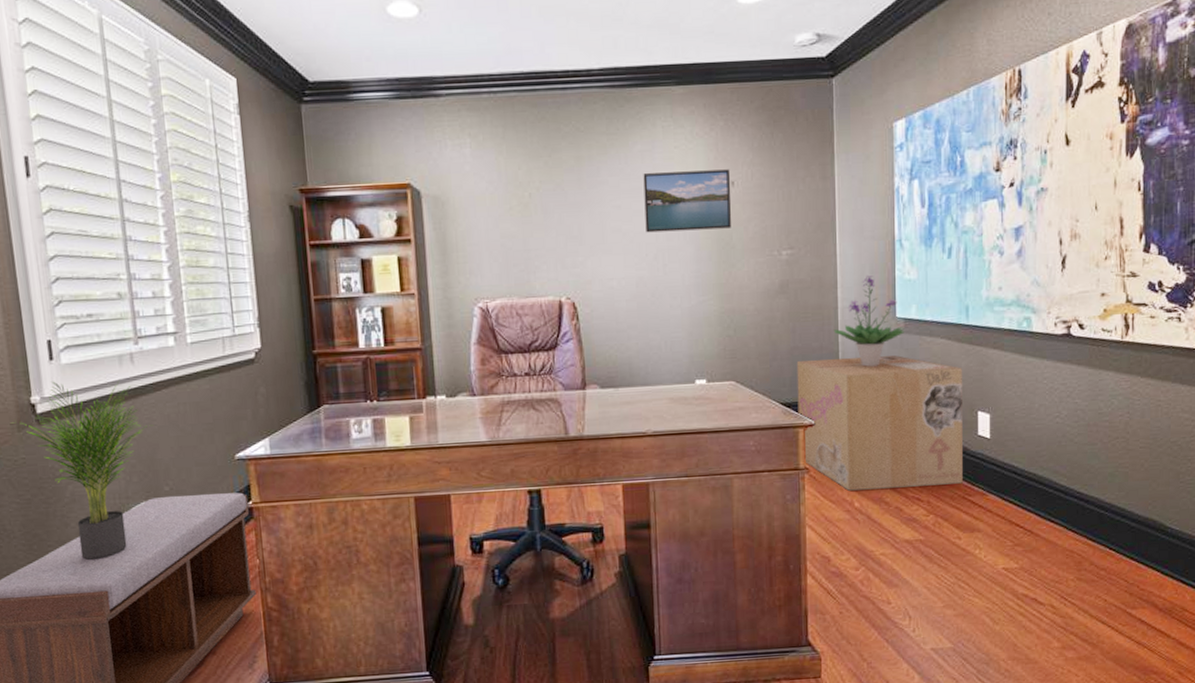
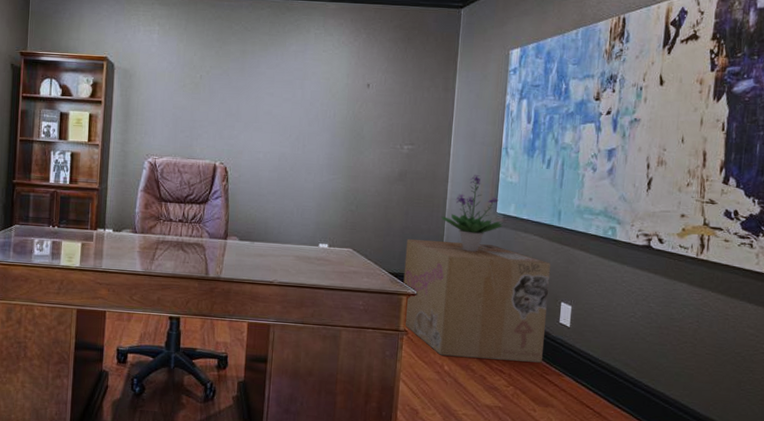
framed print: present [643,169,731,233] -> none [292,70,367,122]

